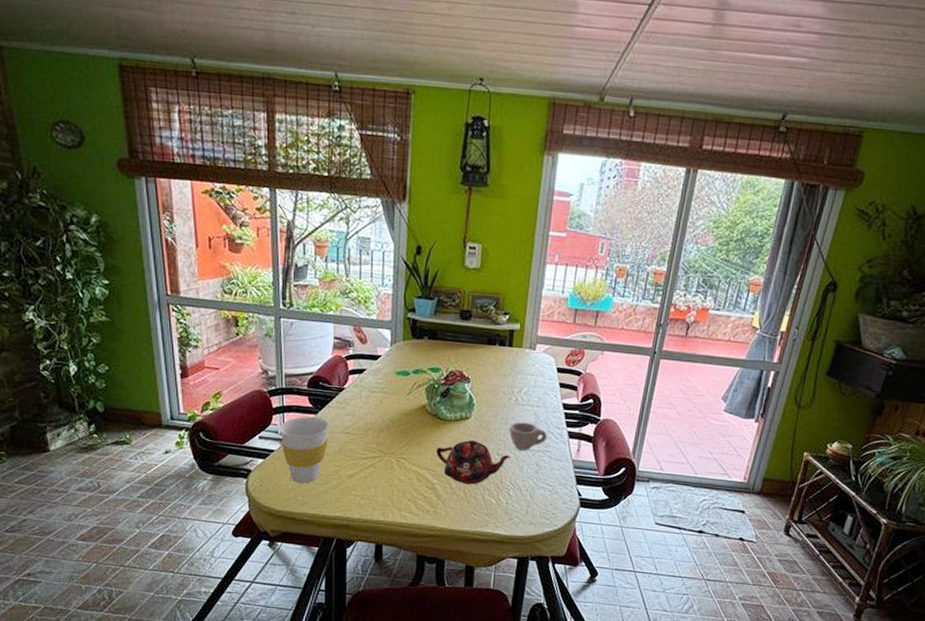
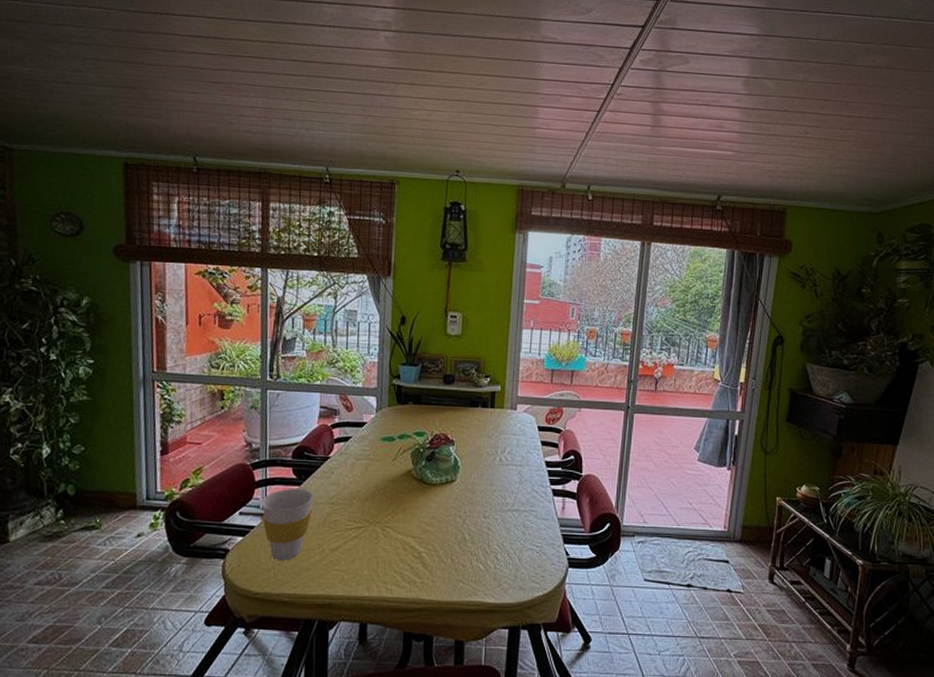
teapot: present [436,439,510,485] -> none [423,503,497,551]
cup: present [509,422,547,451] -> none [494,482,532,511]

